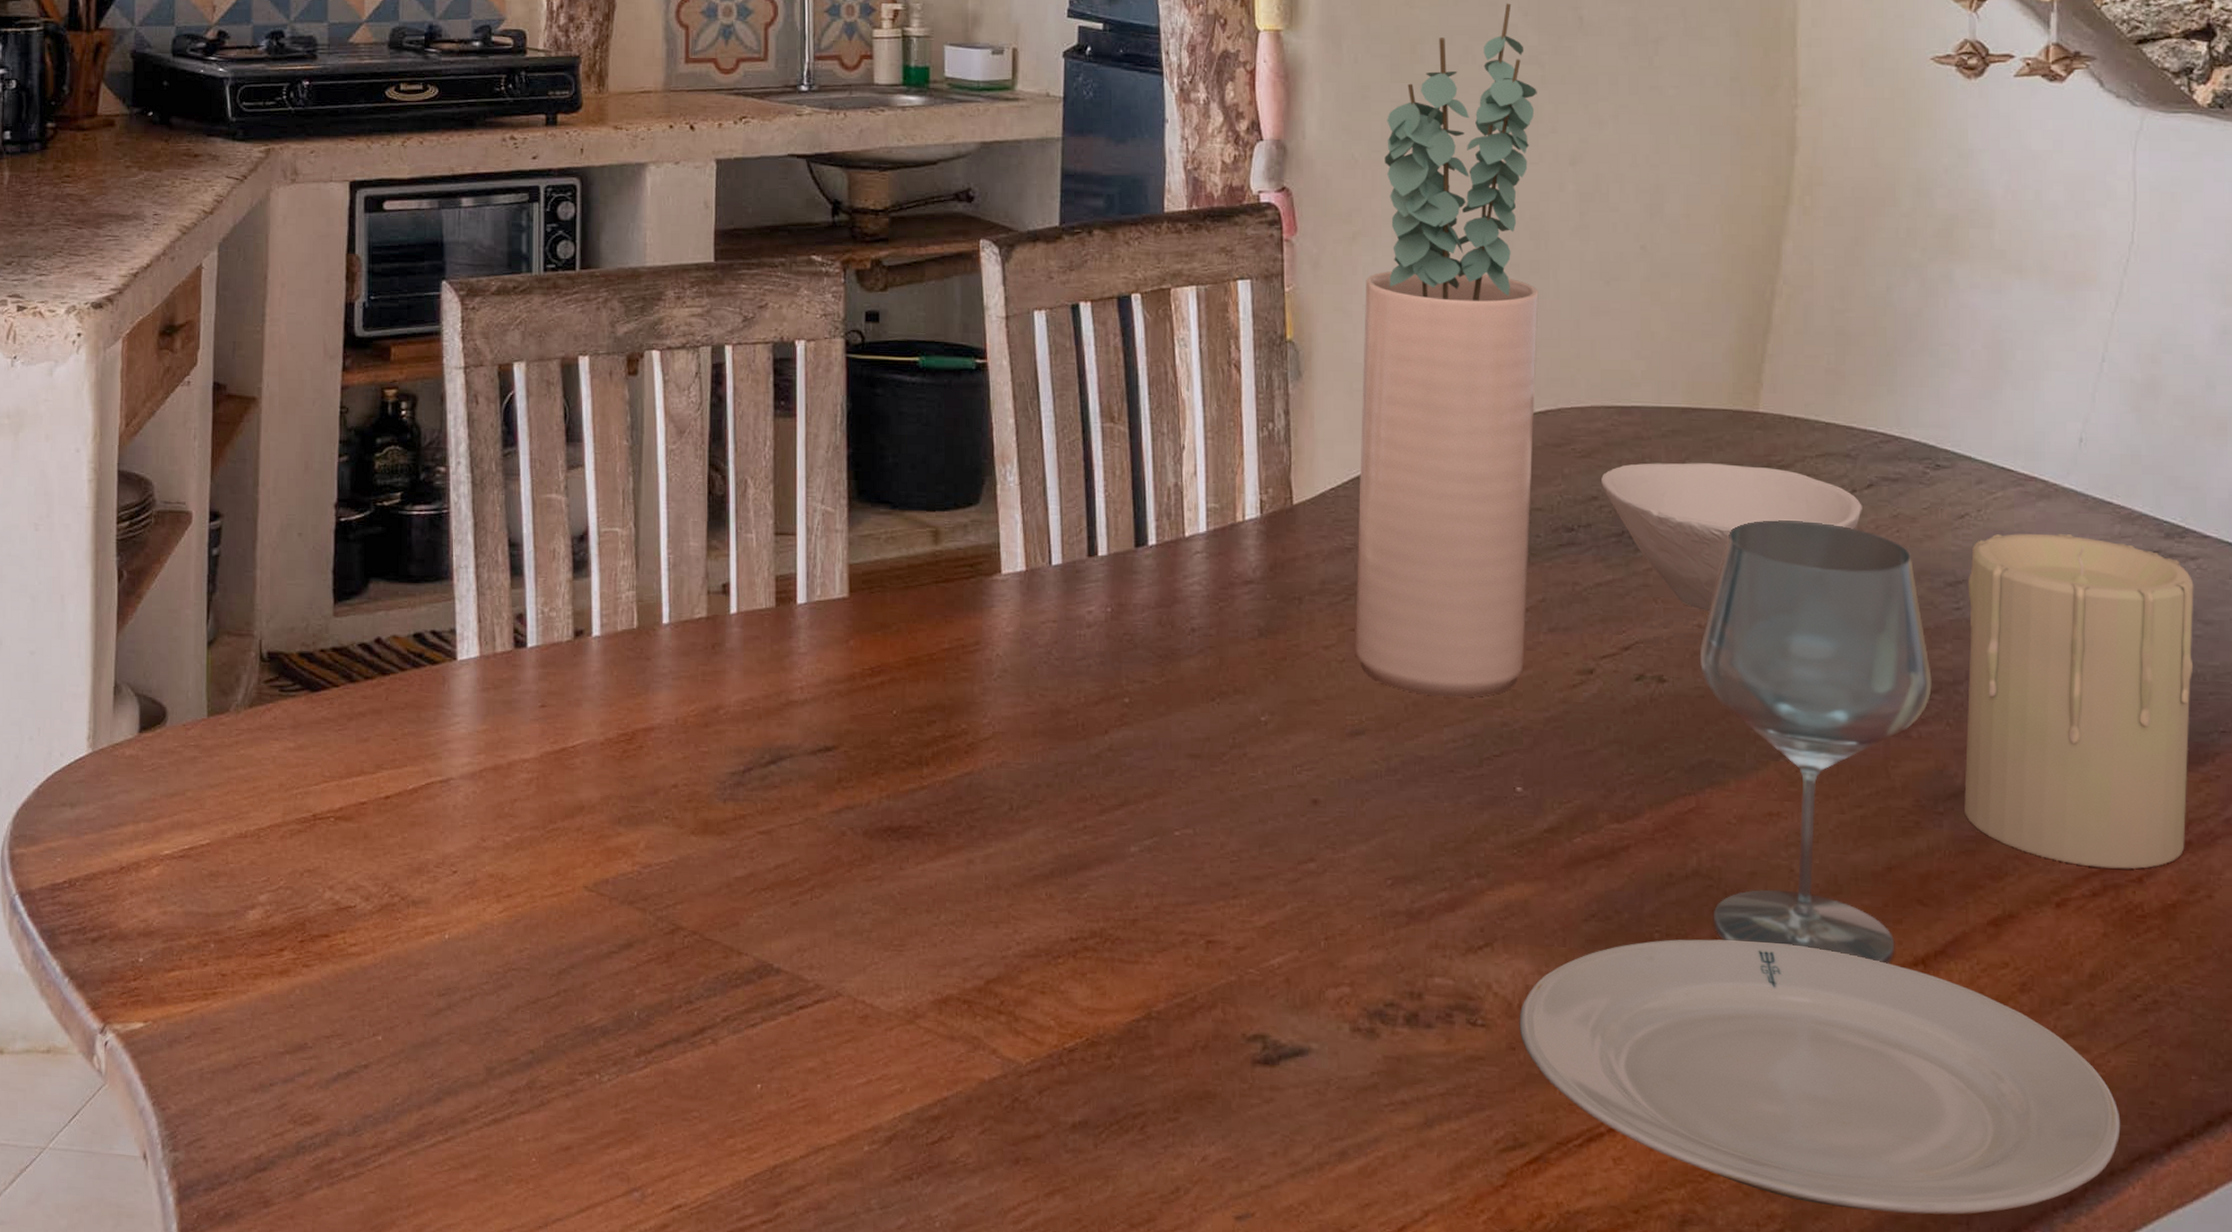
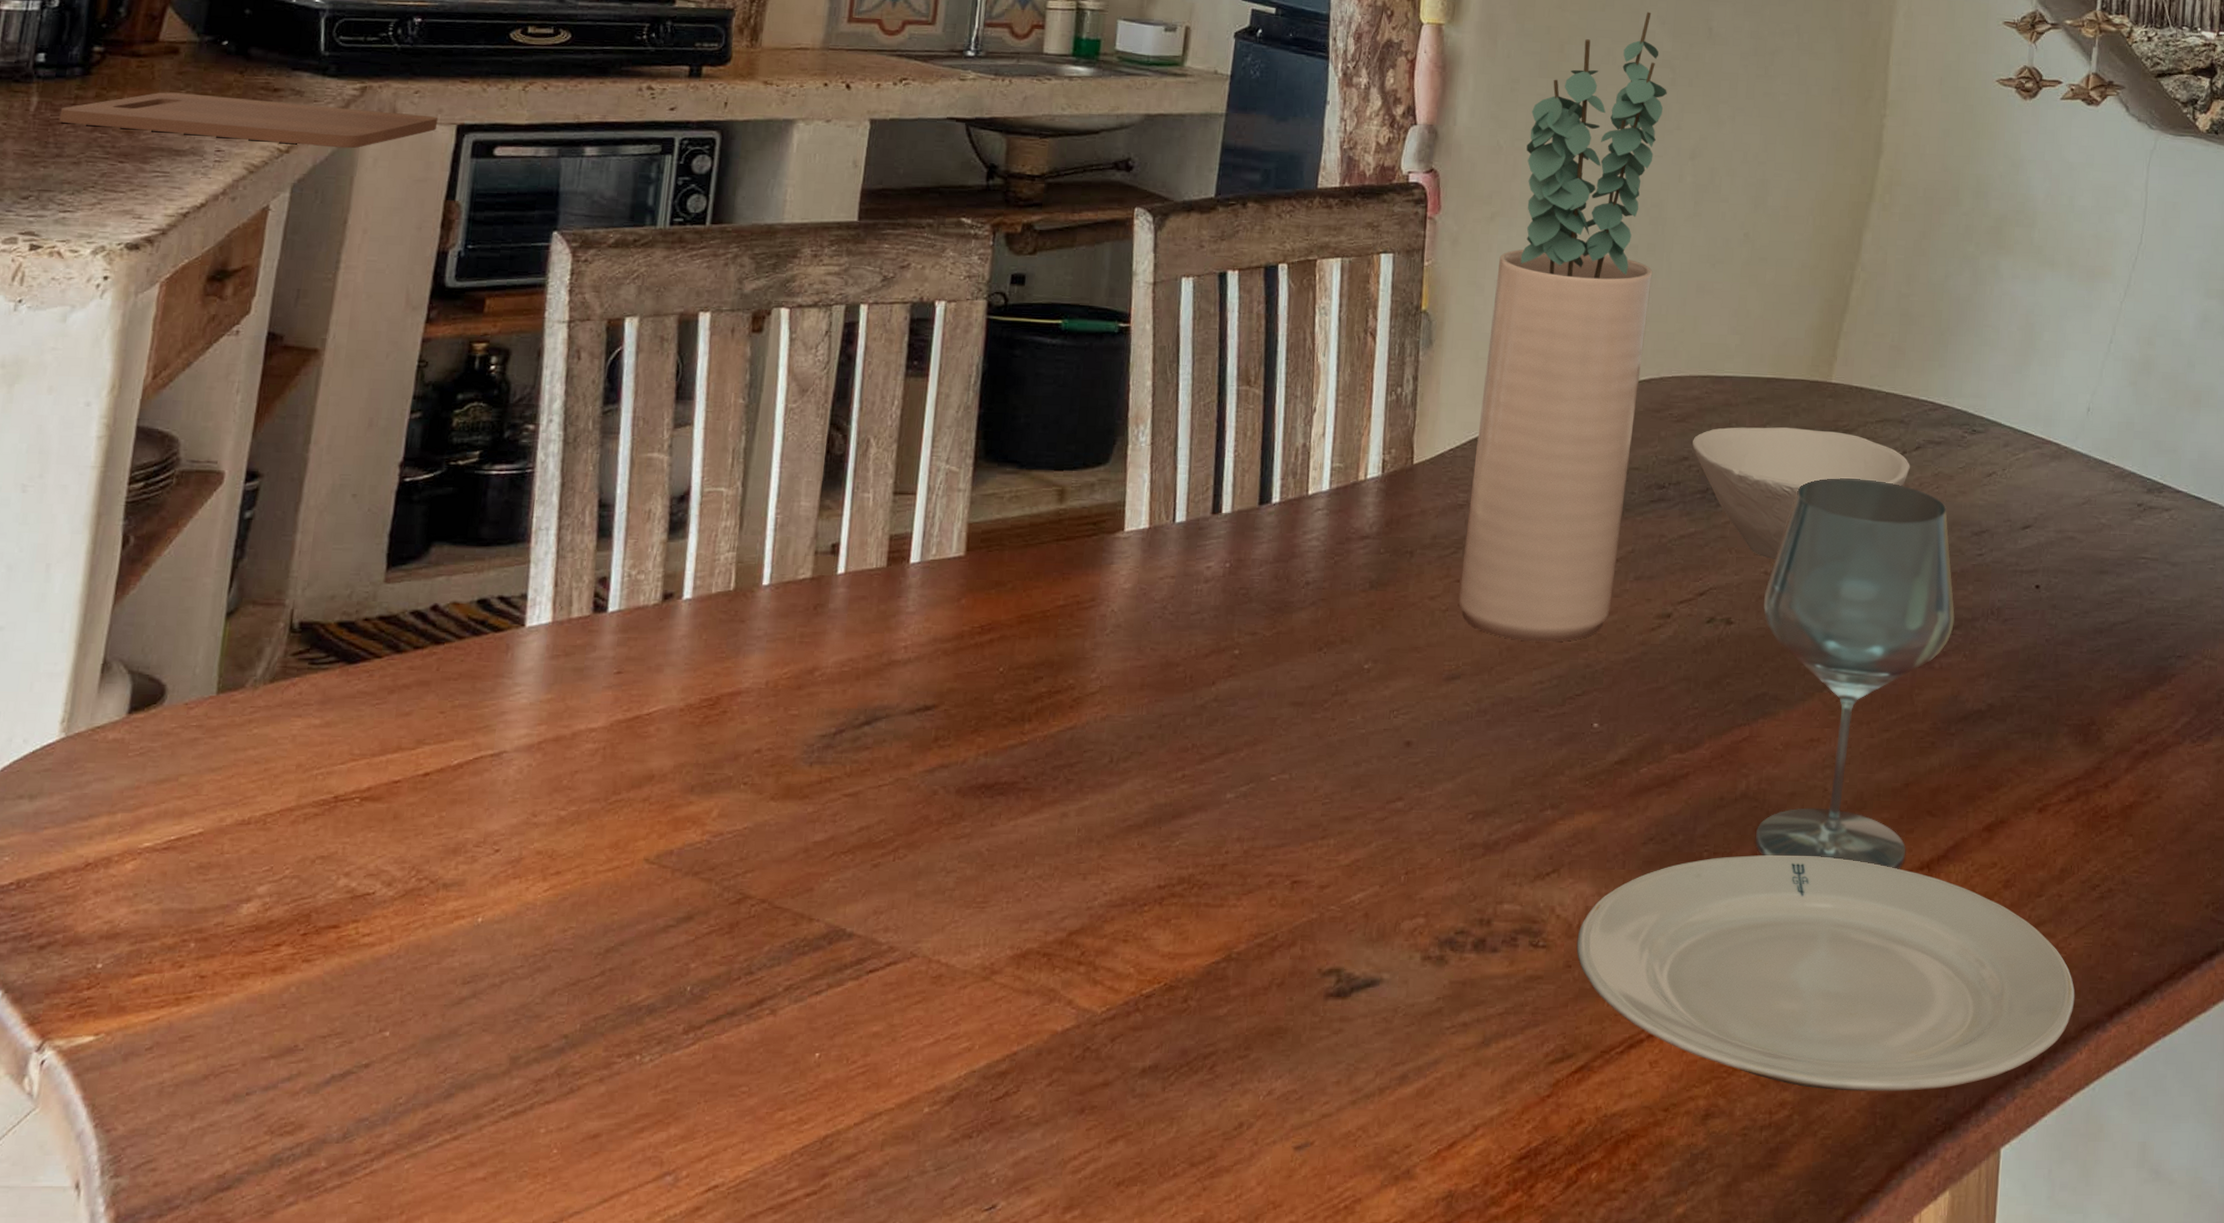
cutting board: none [27,162,333,208] -> present [59,92,439,149]
candle: present [1964,533,2194,869] -> none [1972,489,2166,777]

